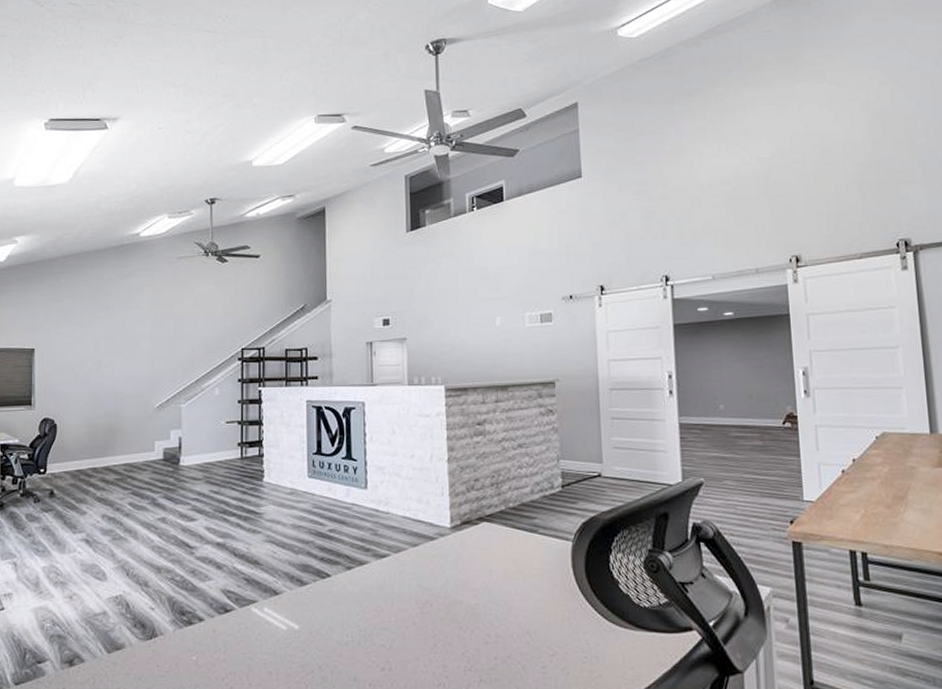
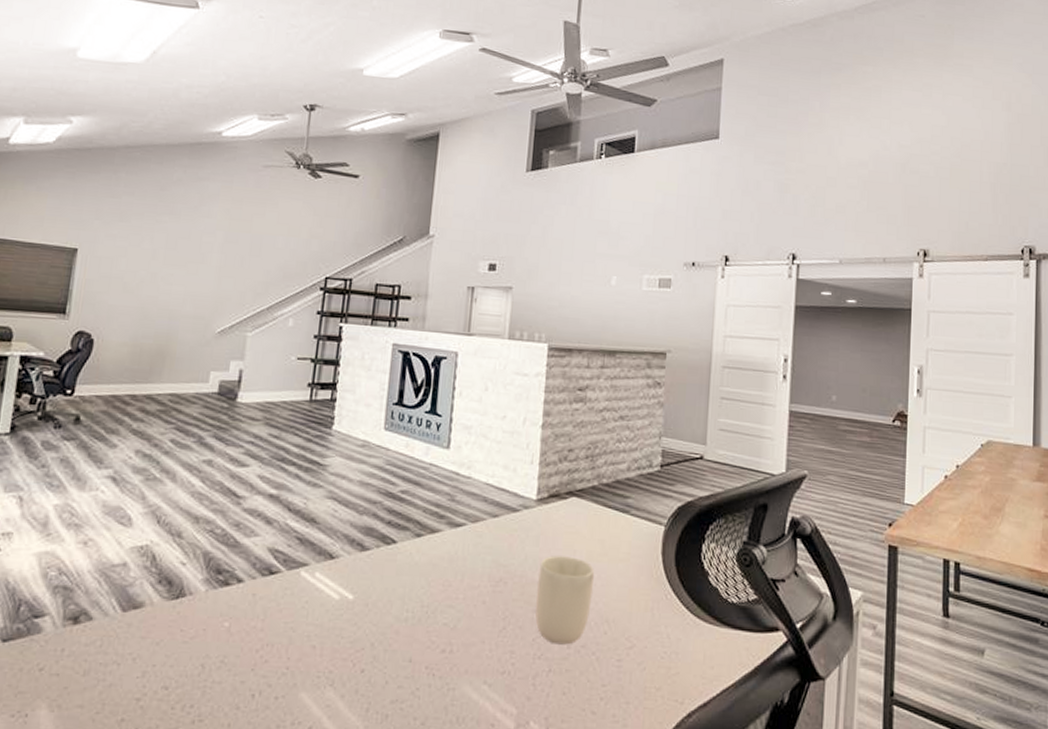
cup: none [460,576,512,657] -> present [535,556,594,645]

